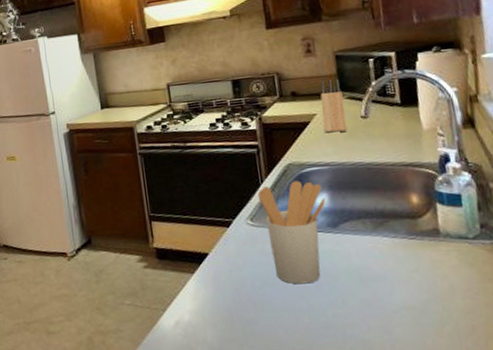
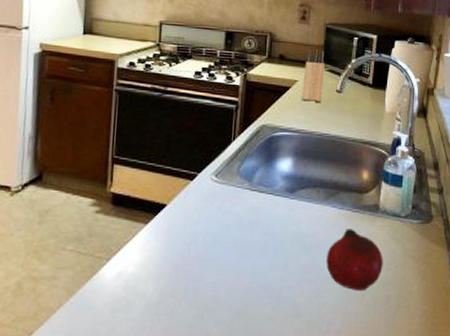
utensil holder: present [257,181,326,285] -> none [227,143,290,245]
fruit: none [388,257,460,324] -> present [326,229,383,292]

